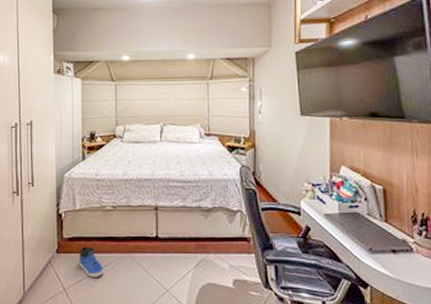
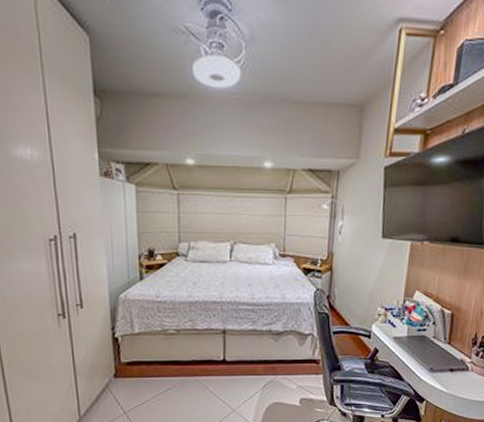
sneaker: present [79,246,104,277] -> none [139,370,167,400]

